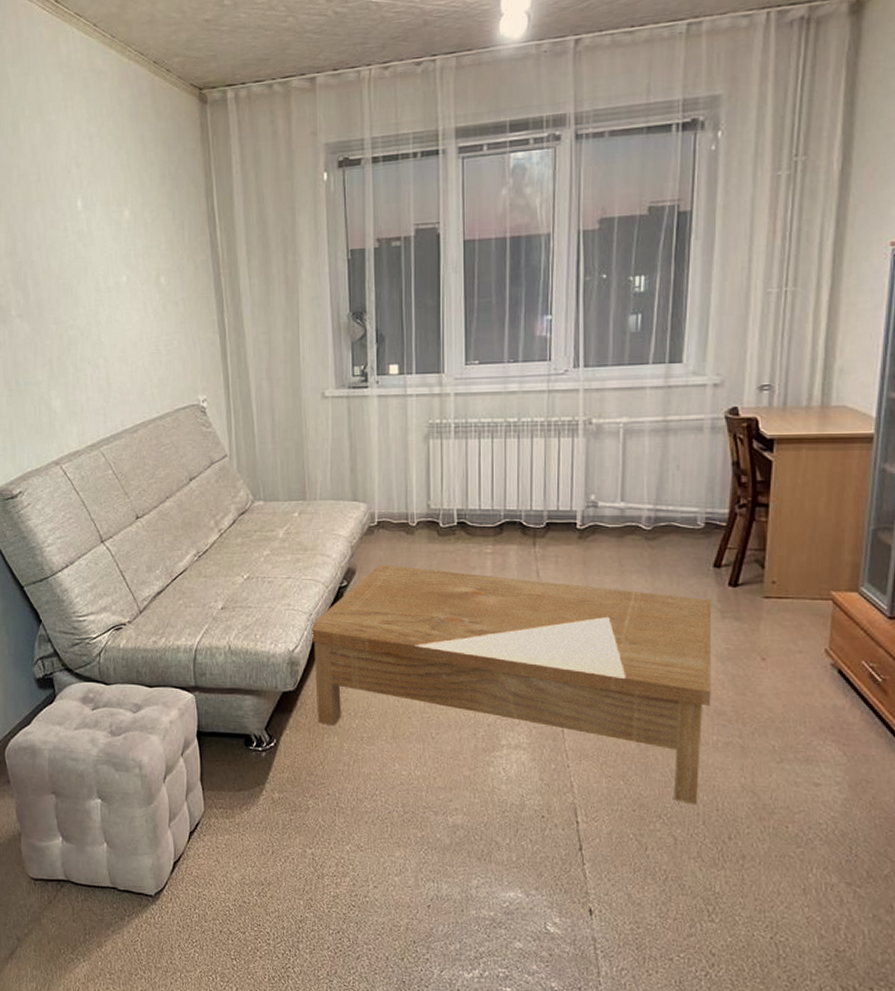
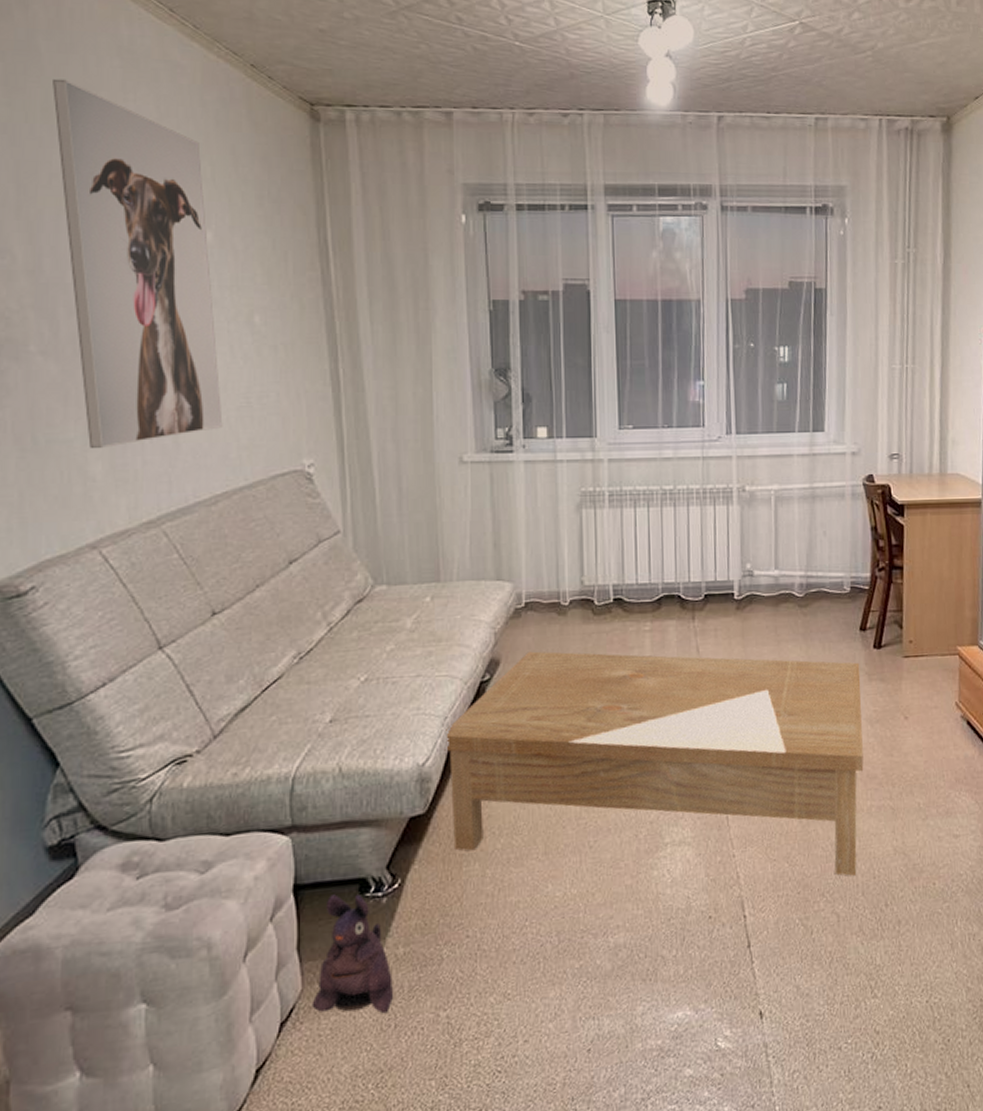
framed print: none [18,97,140,388] -> present [53,78,223,448]
plush toy: none [211,743,272,841] -> present [312,894,394,1014]

